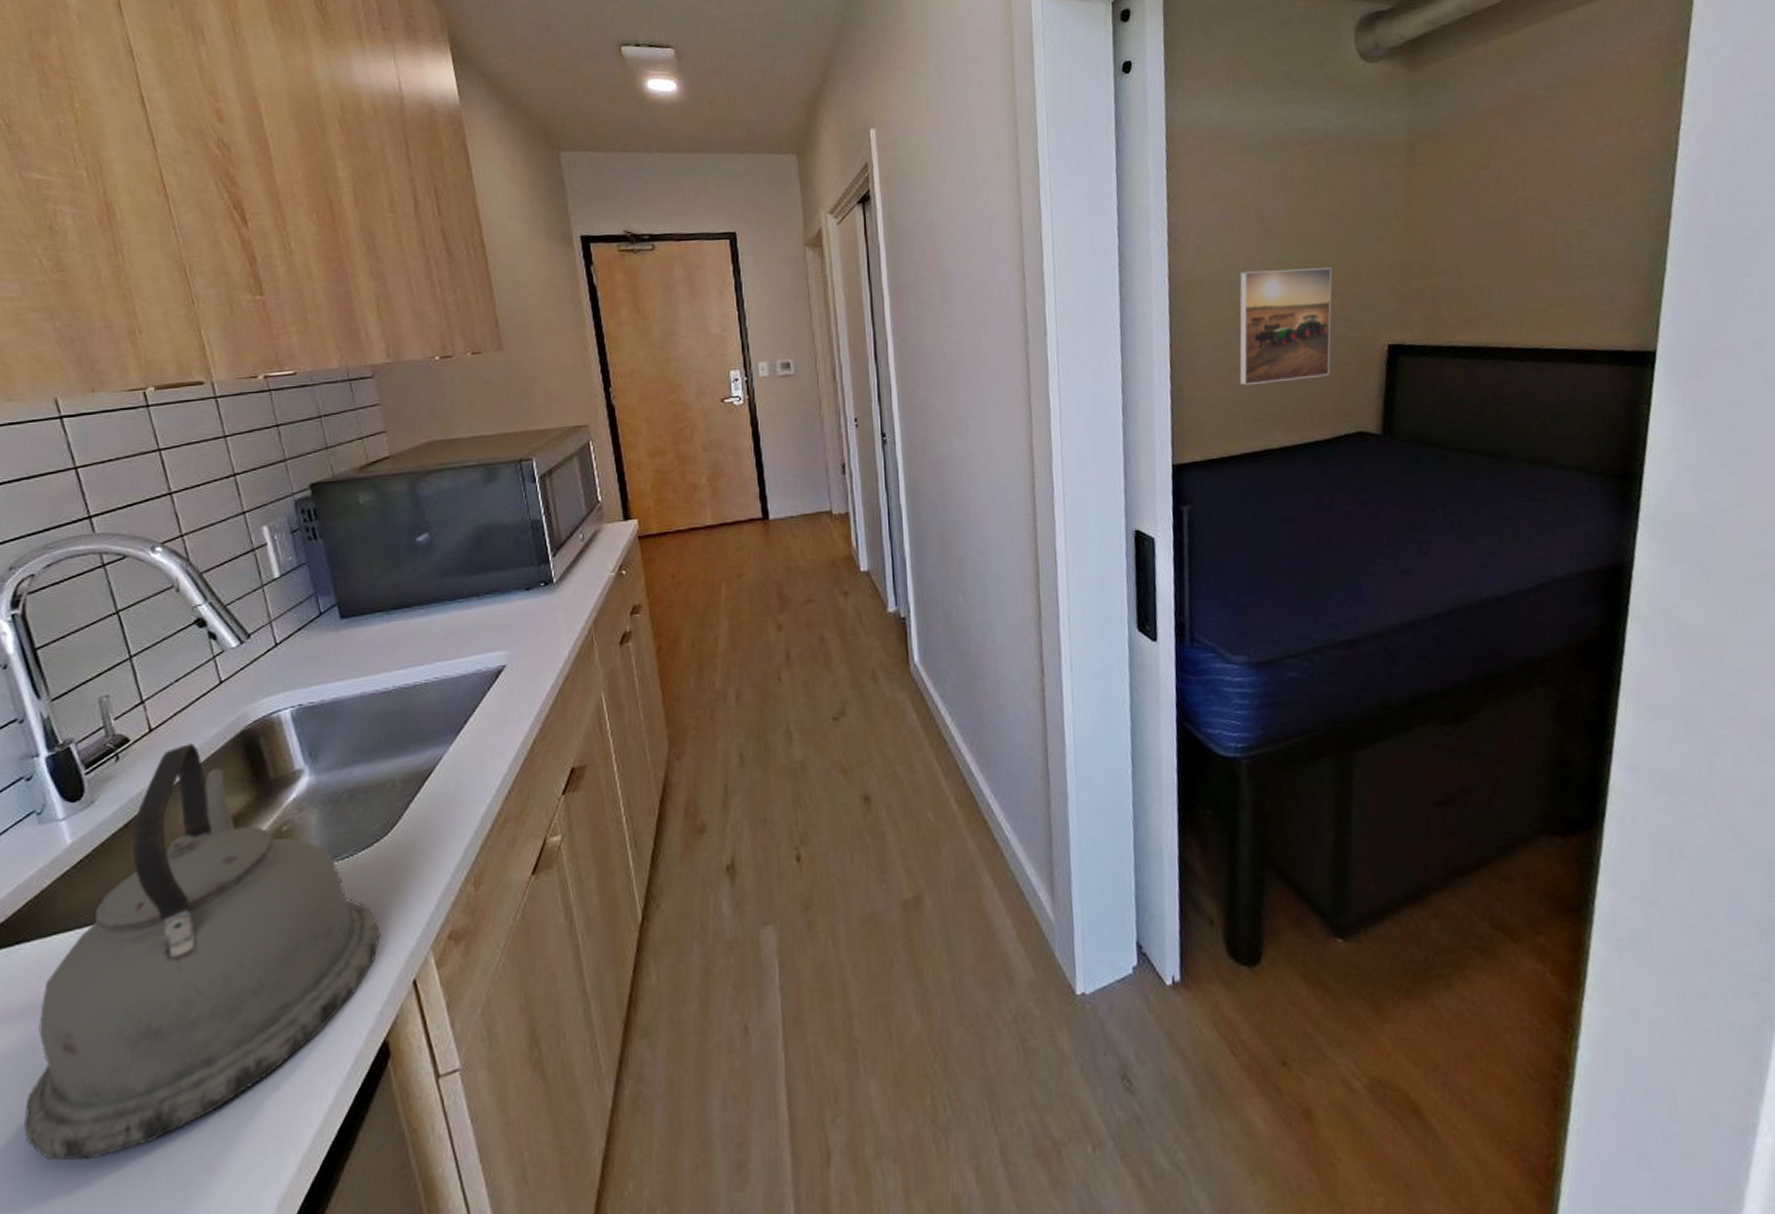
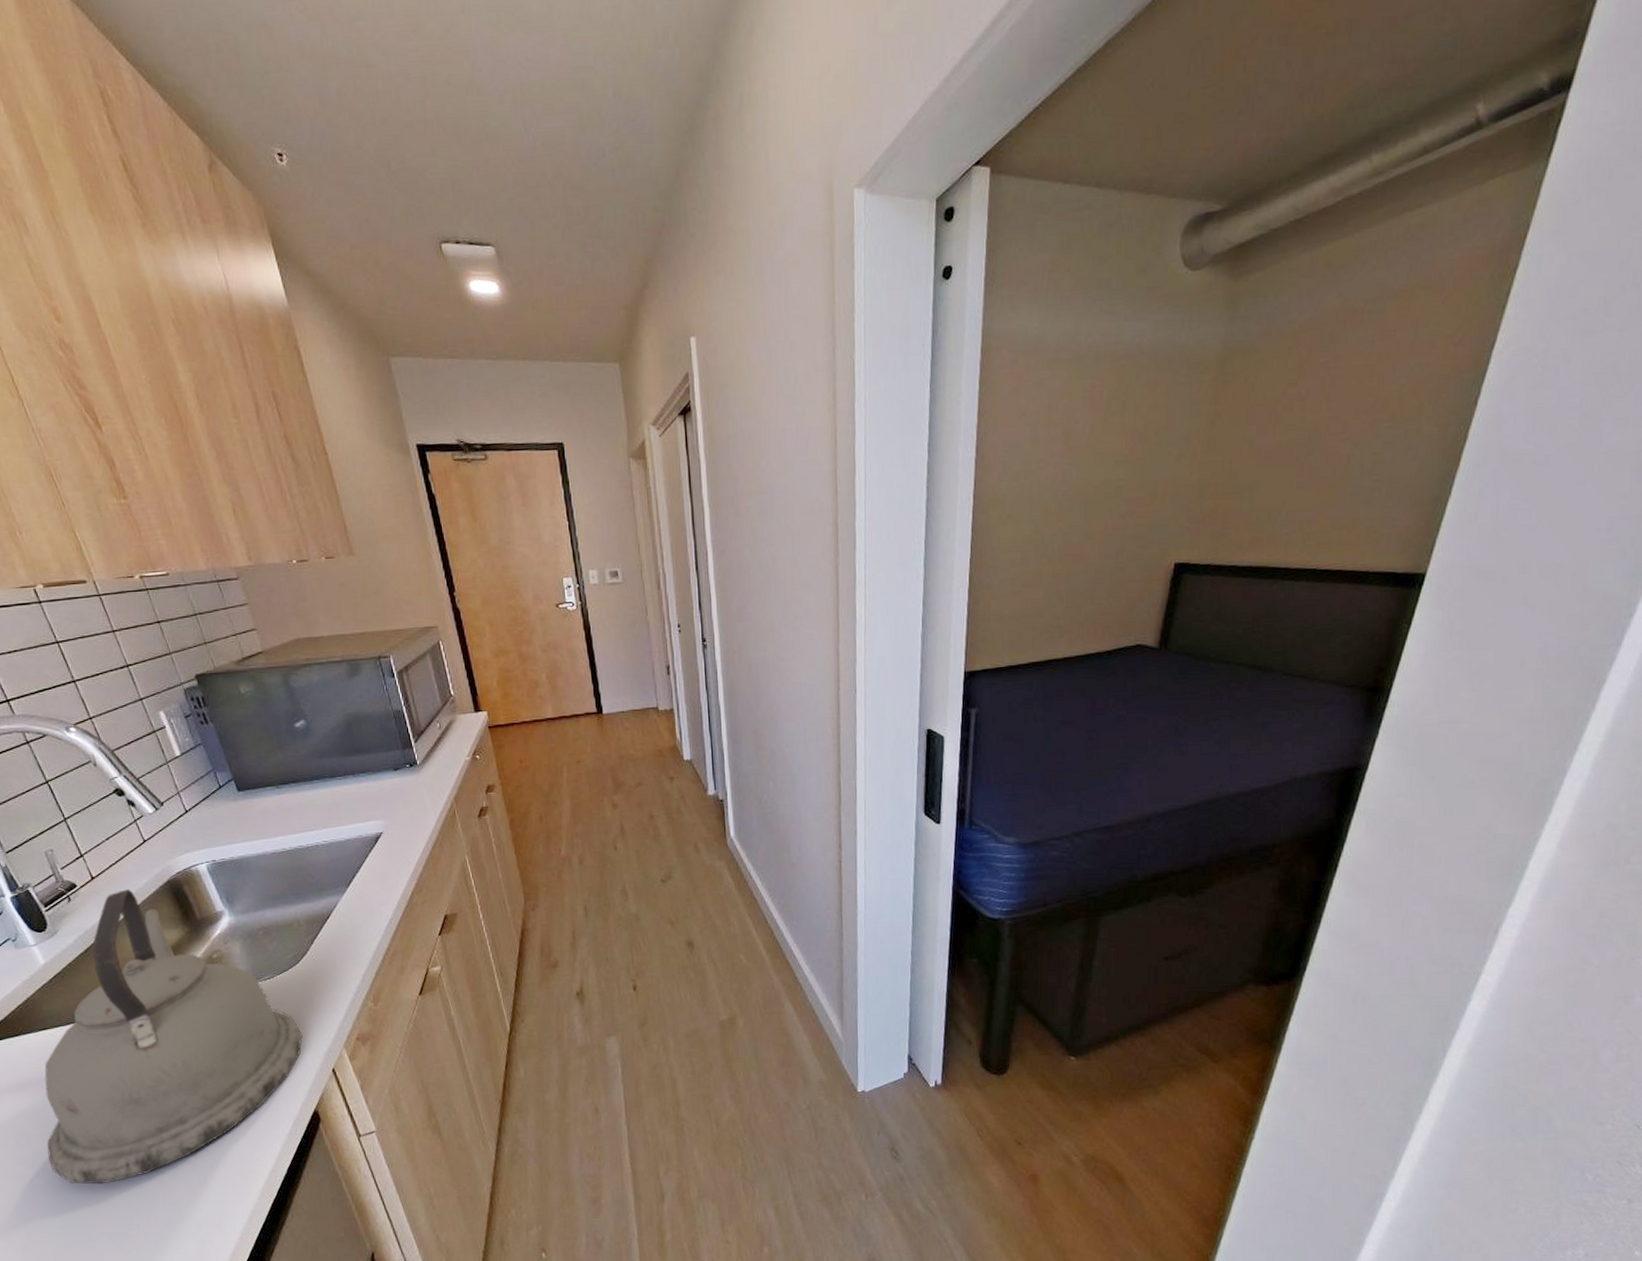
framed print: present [1239,267,1332,386] -> none [1032,486,1130,600]

